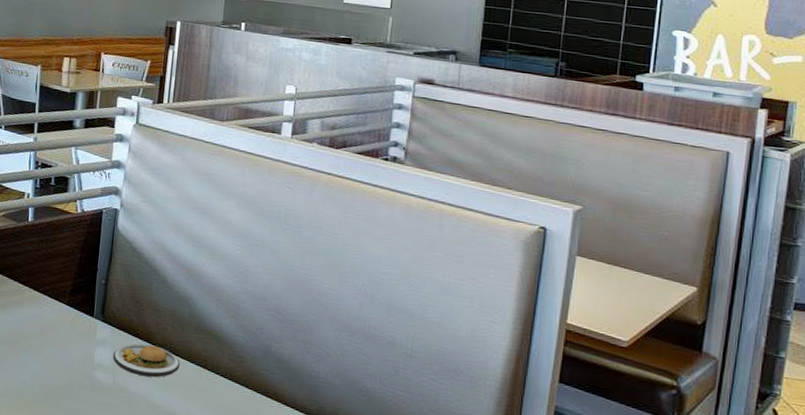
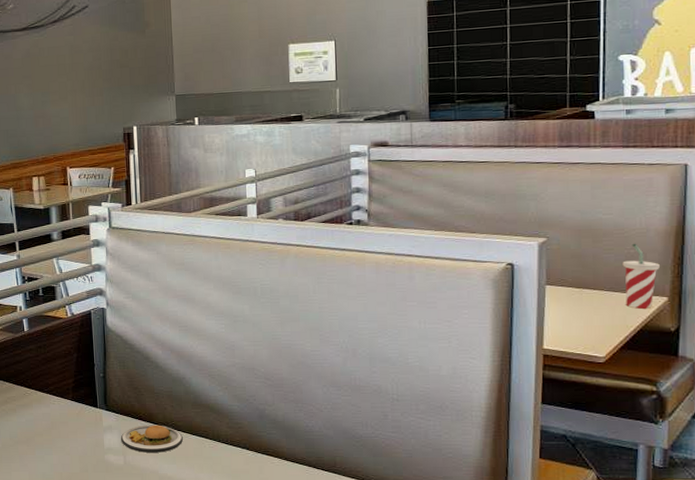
beverage cup: none [655,225,694,298] -> present [622,243,661,310]

